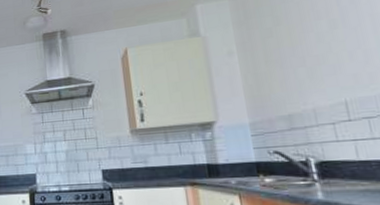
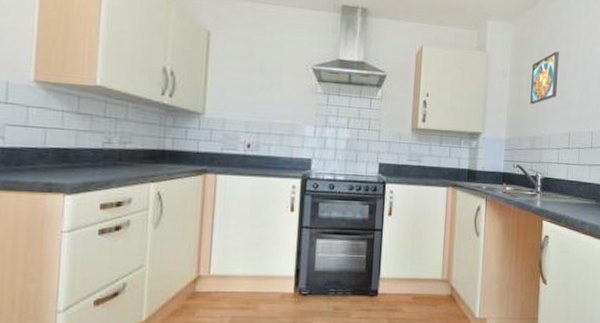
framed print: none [266,12,312,79] -> present [530,51,559,105]

